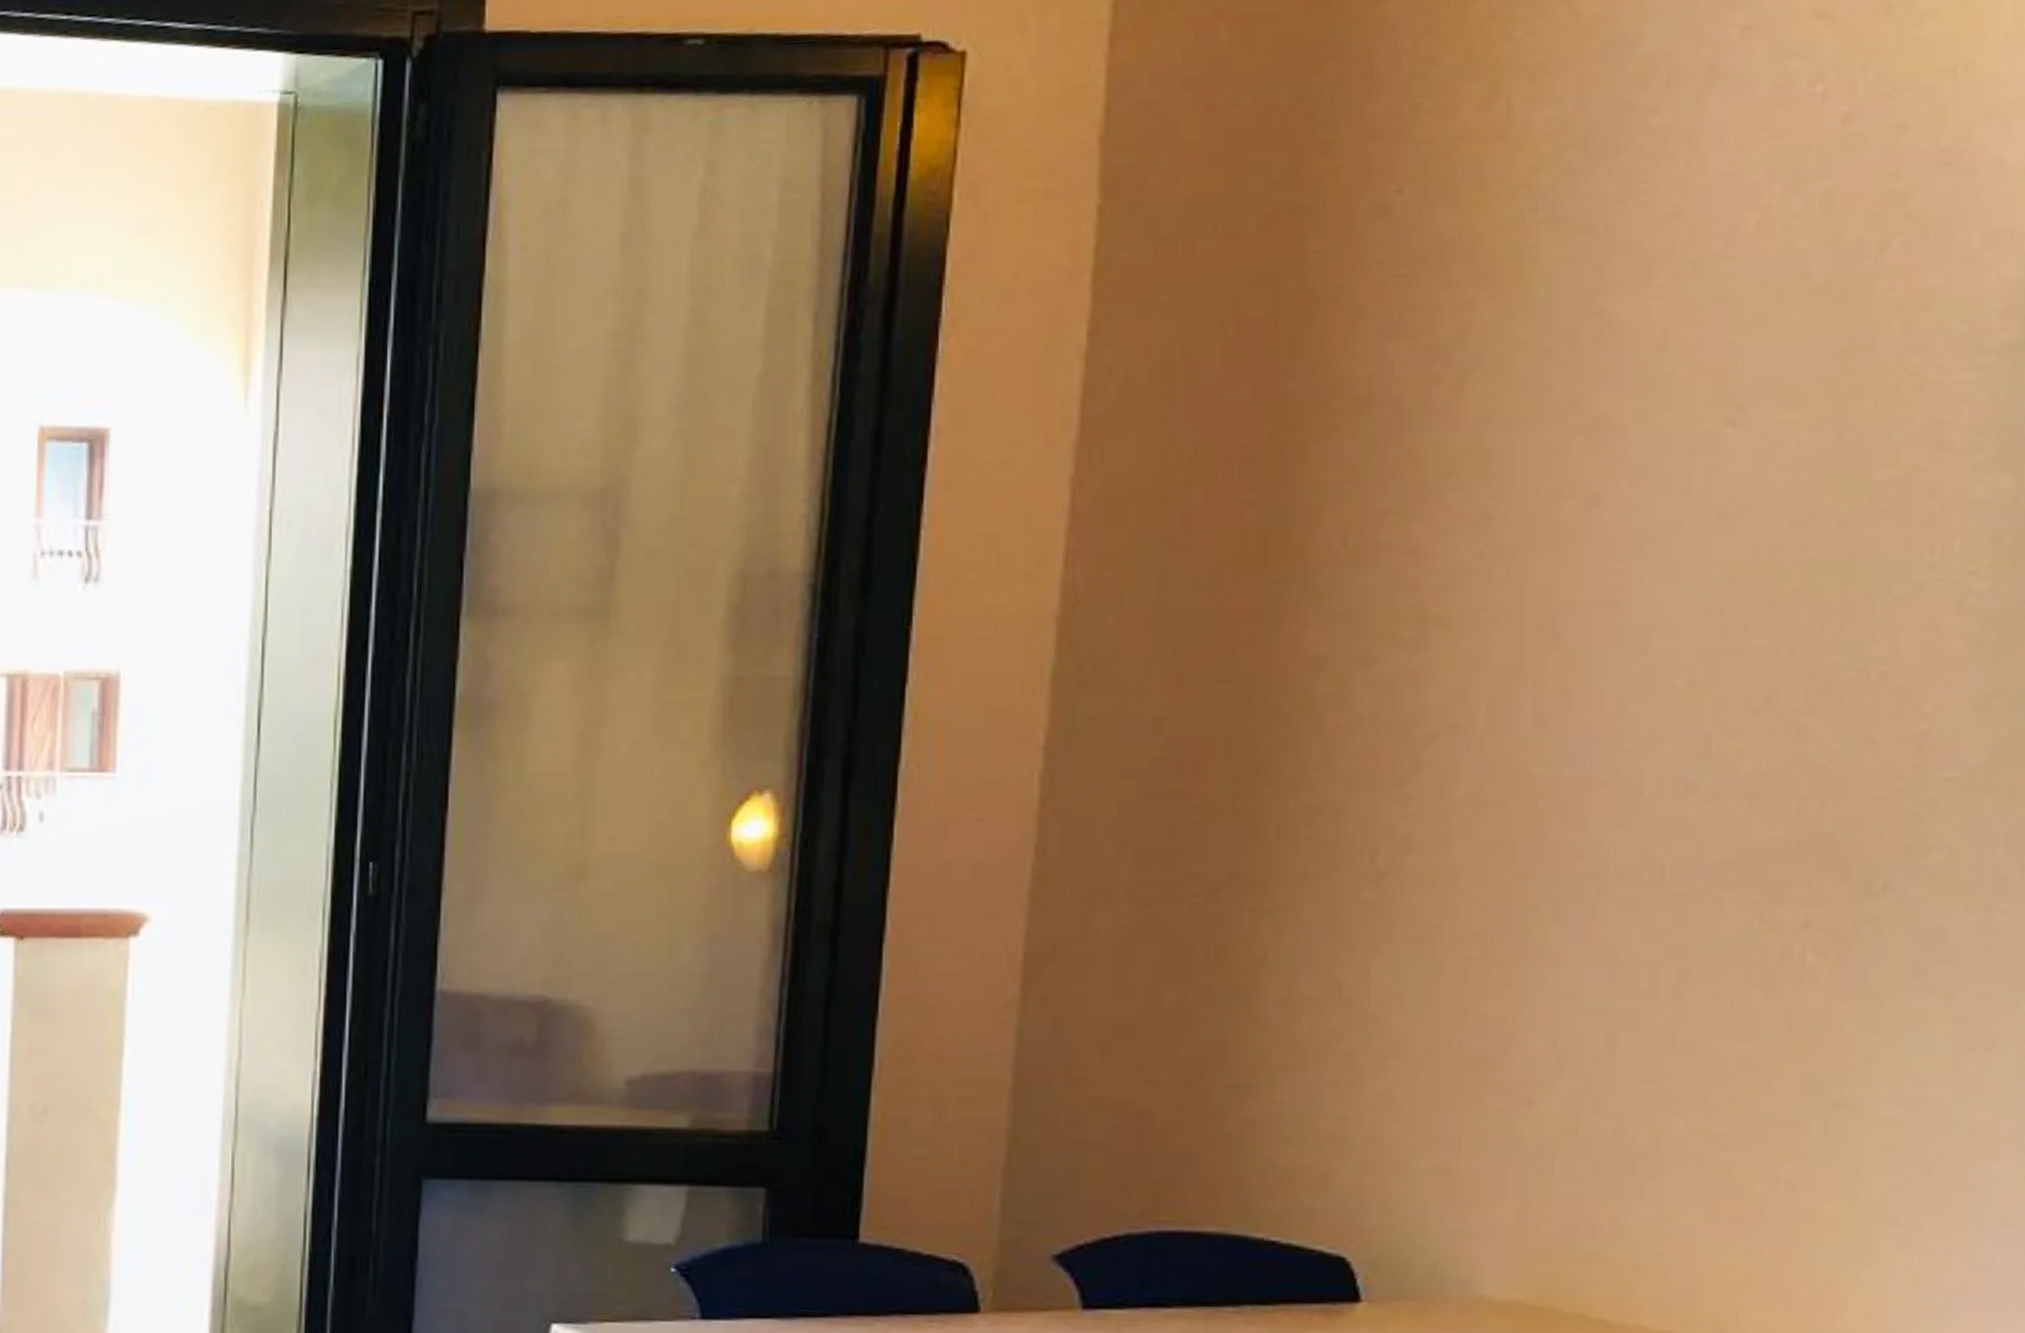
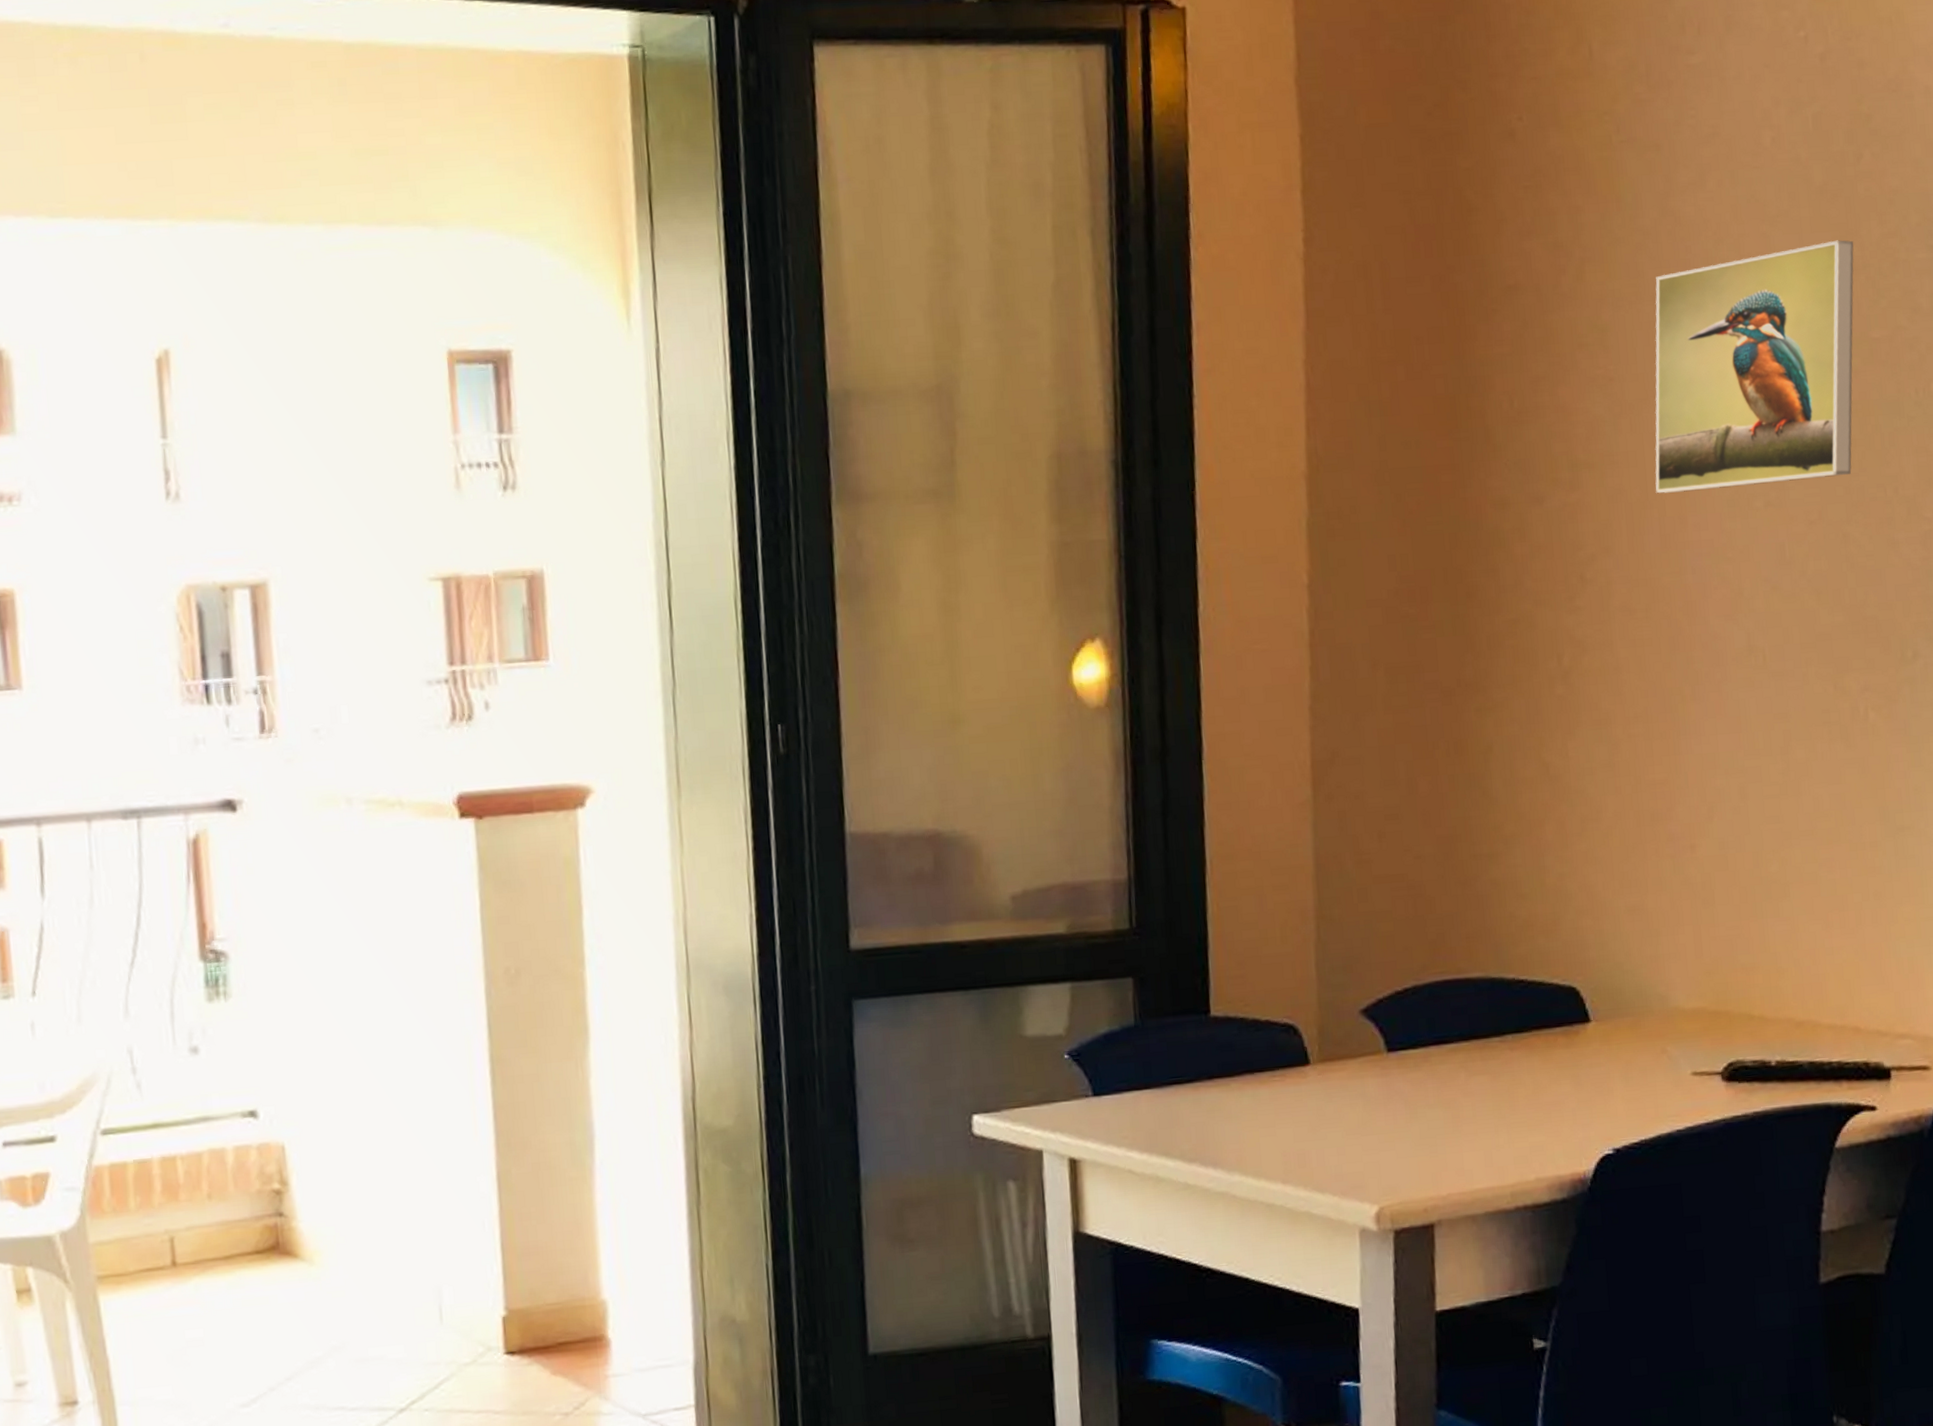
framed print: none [1532,353,1862,663] -> present [1655,240,1854,494]

